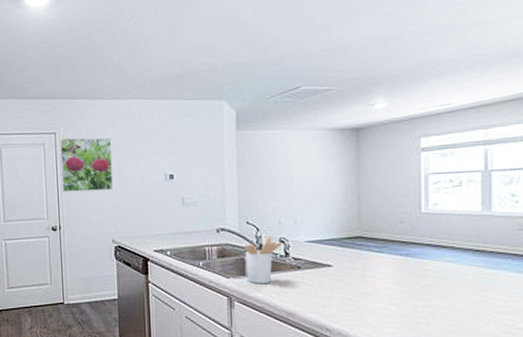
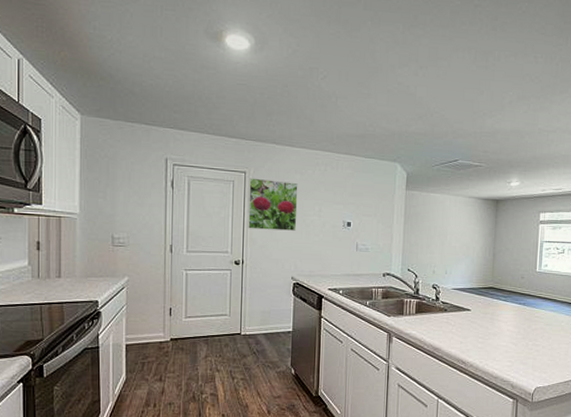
utensil holder: present [244,237,283,283] -> none [404,283,435,322]

